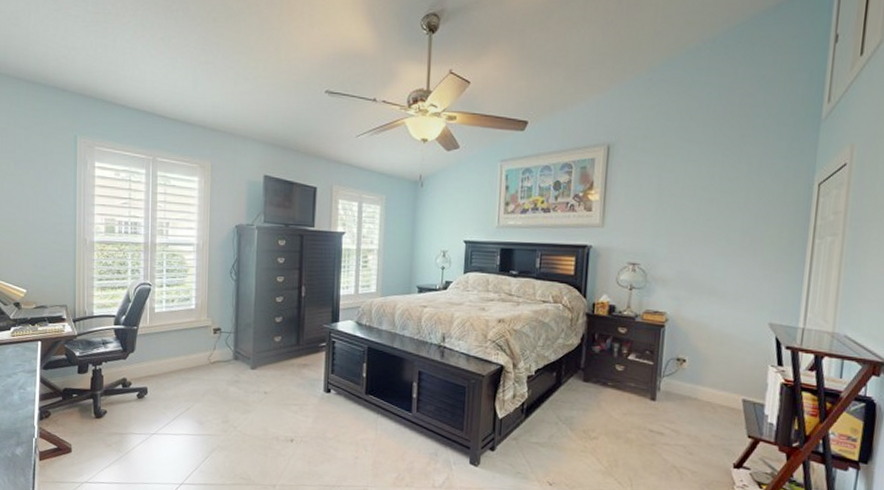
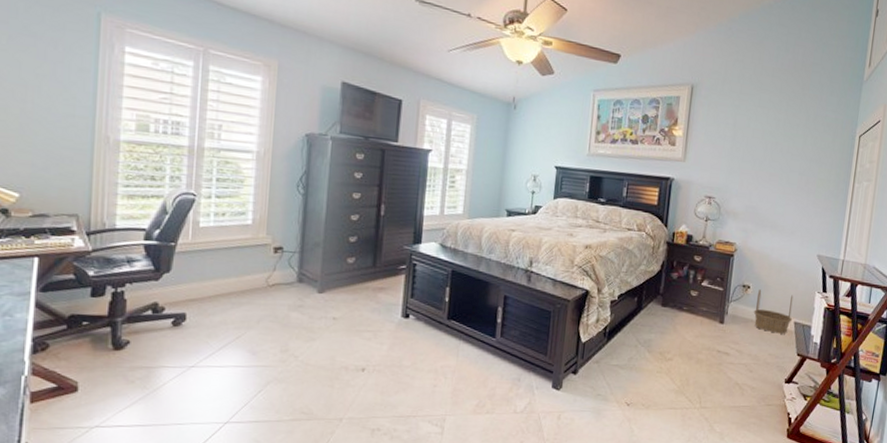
basket: none [691,363,740,413] -> present [753,289,794,334]

